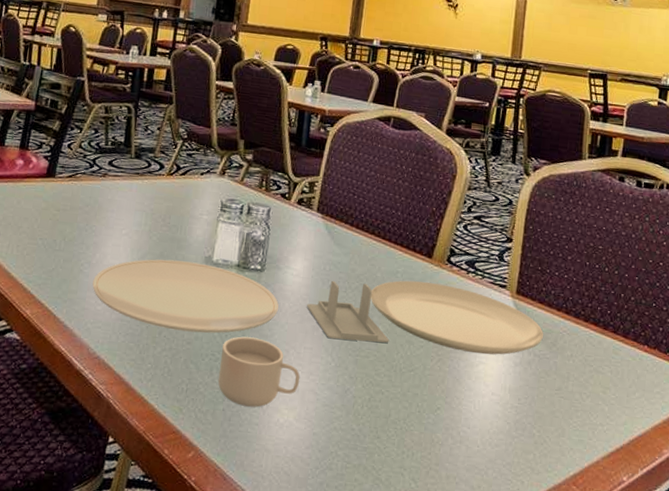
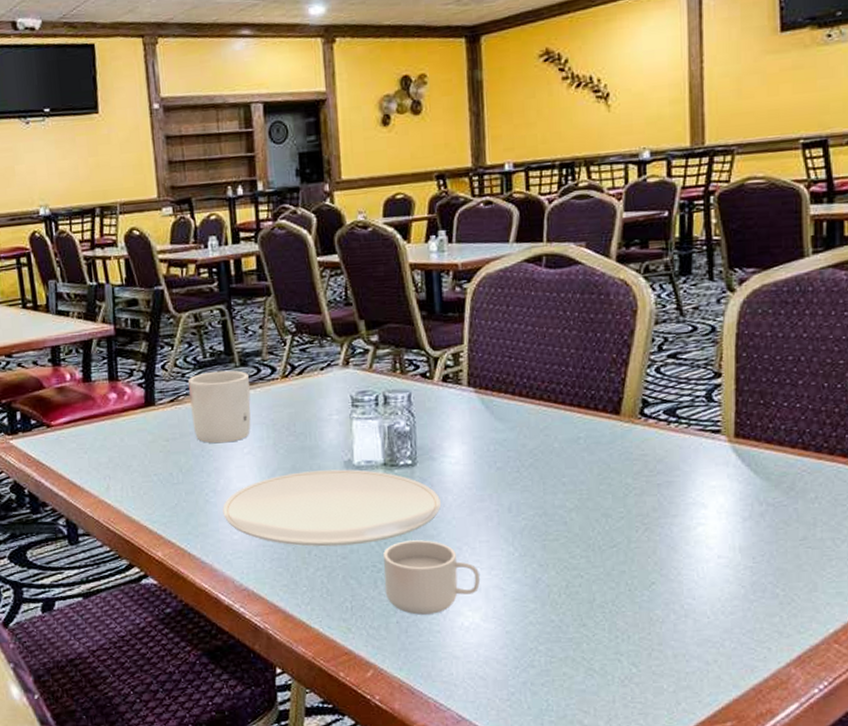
mug: none [83,157,140,222] -> present [187,370,251,444]
napkin holder: present [306,280,390,343] -> none [473,458,581,527]
plate: present [370,280,544,355] -> none [549,442,777,515]

